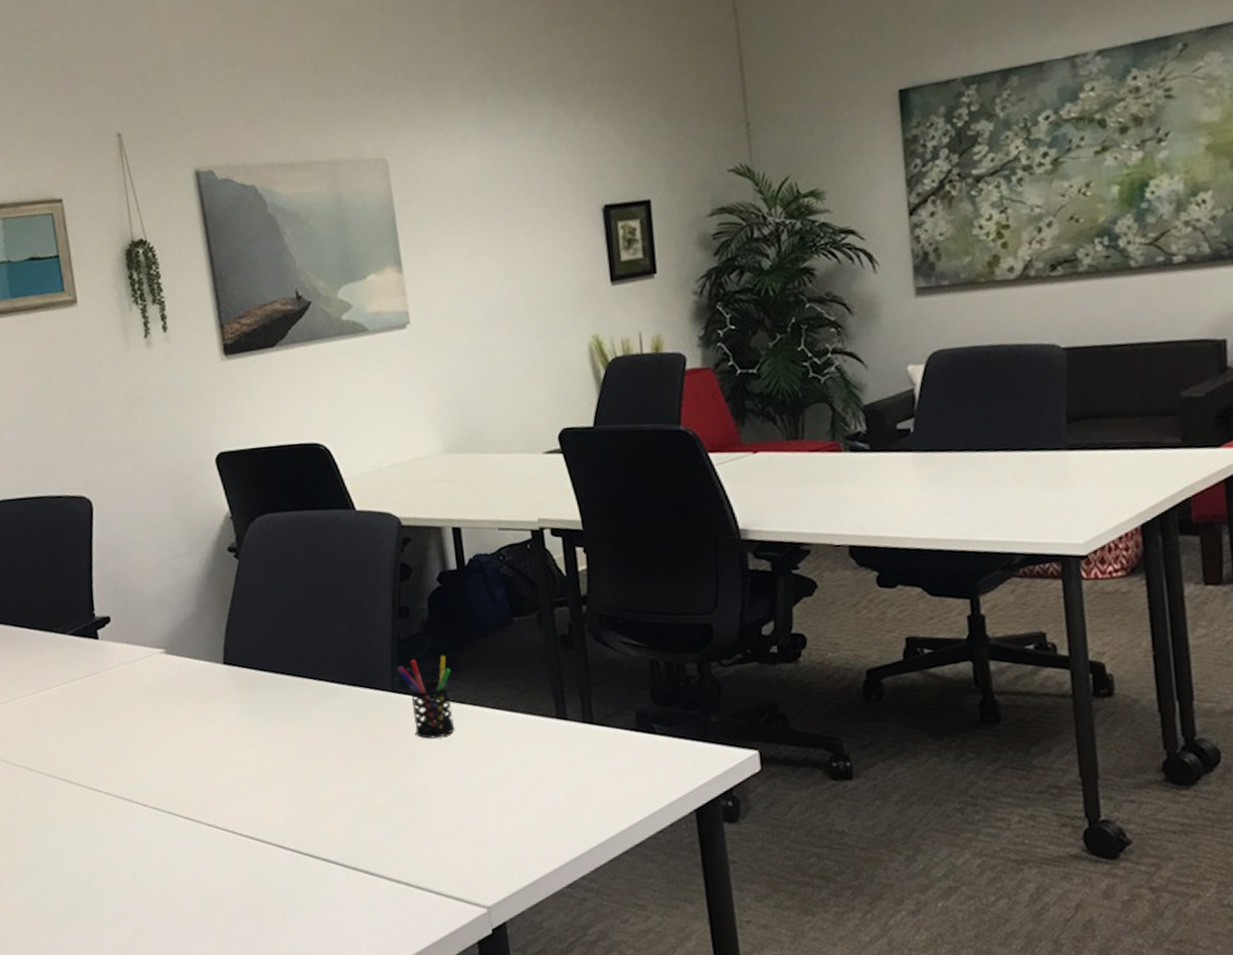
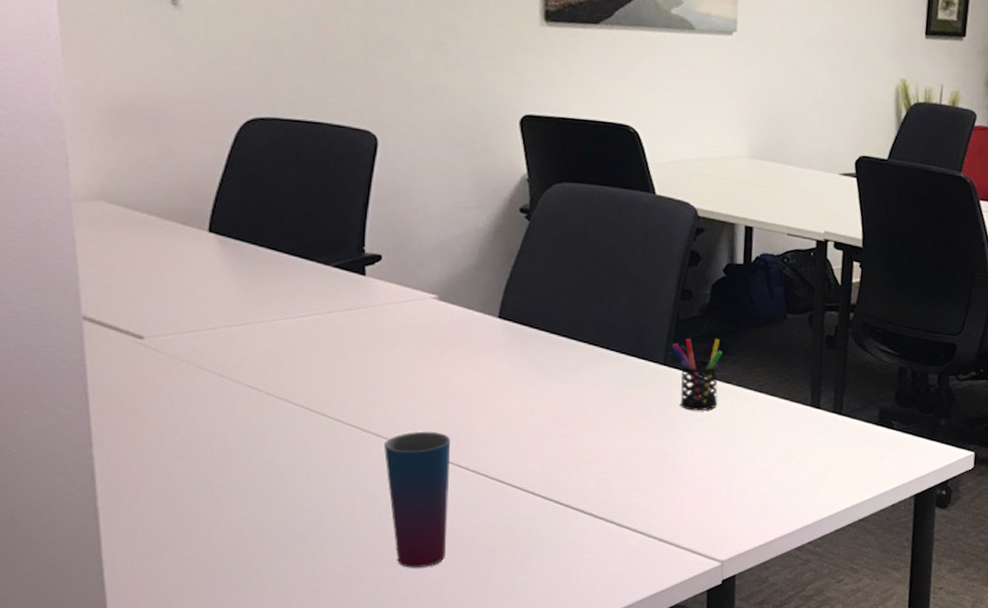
cup: none [137,791,208,938] -> present [384,431,450,568]

